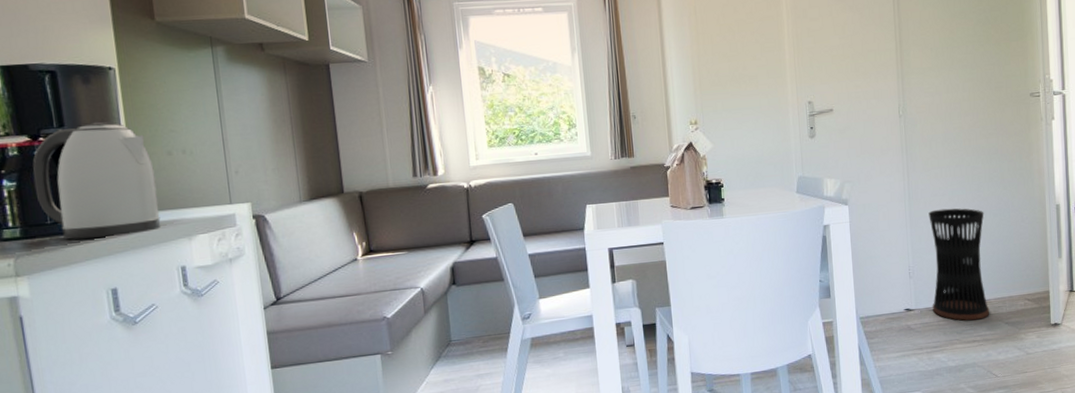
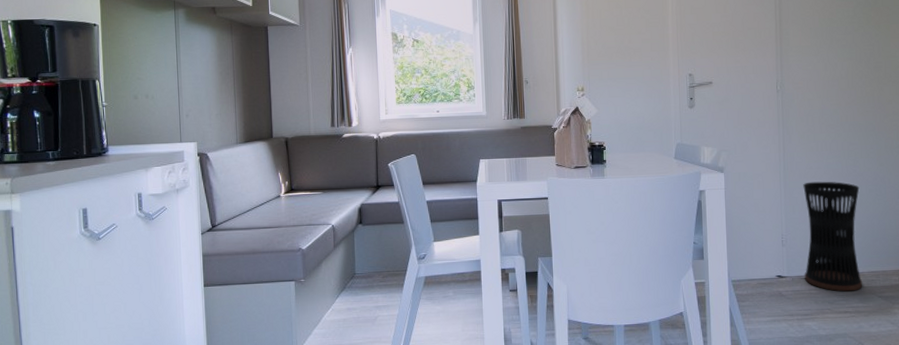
kettle: present [32,122,161,240] -> none [30,69,125,166]

